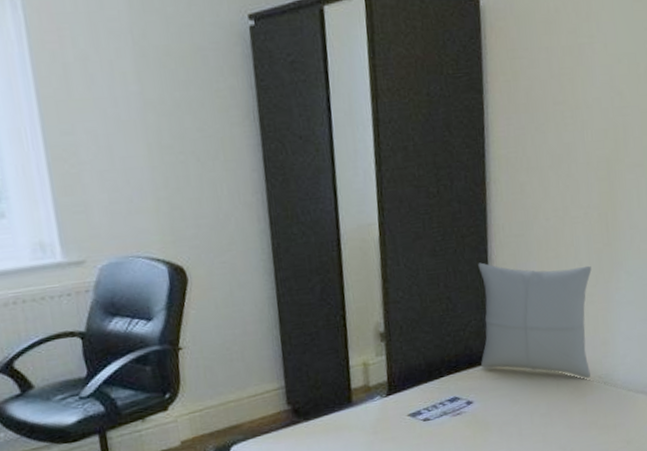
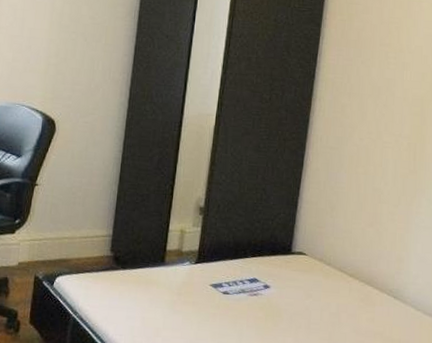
pillow: present [478,262,592,379] -> none [283,164,396,290]

